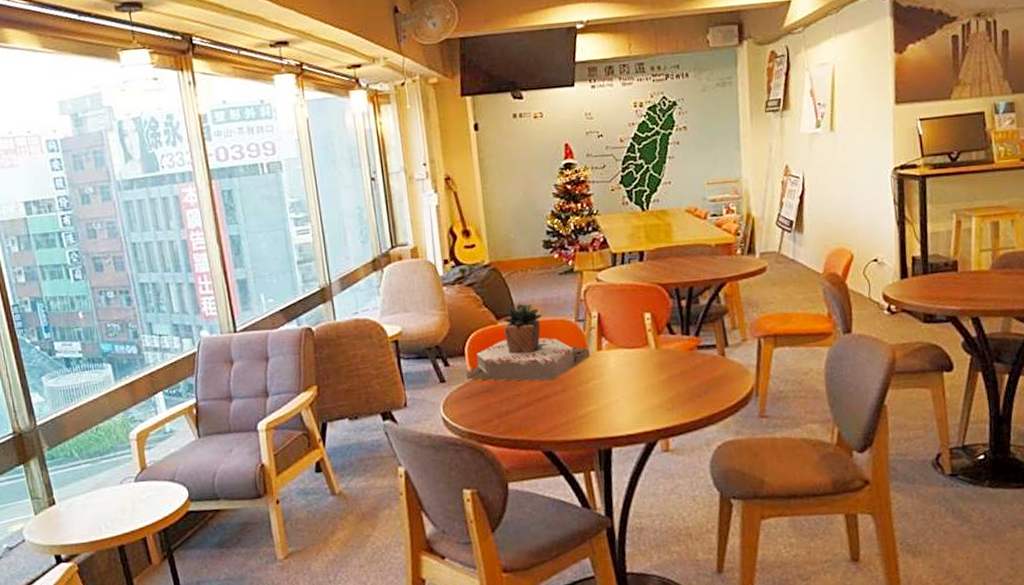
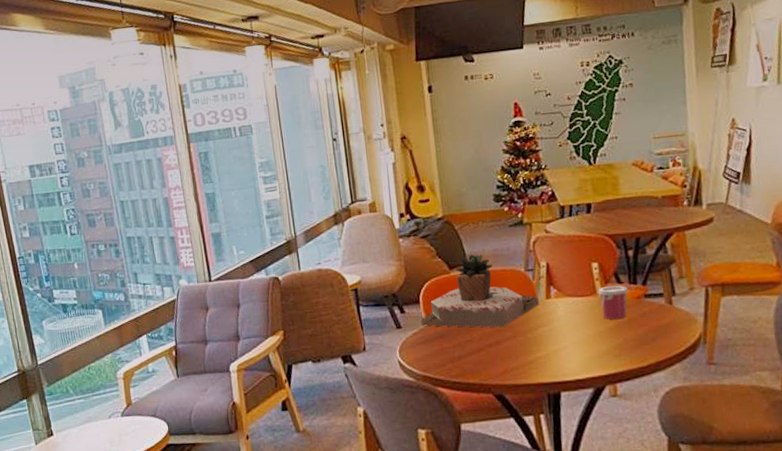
cup: none [650,336,682,372] -> present [598,285,629,320]

